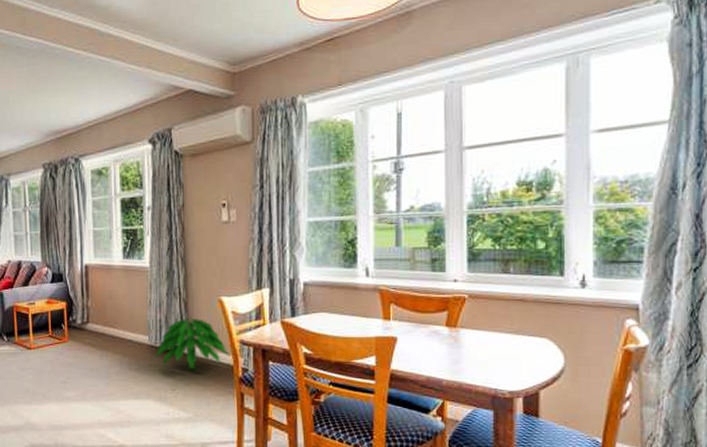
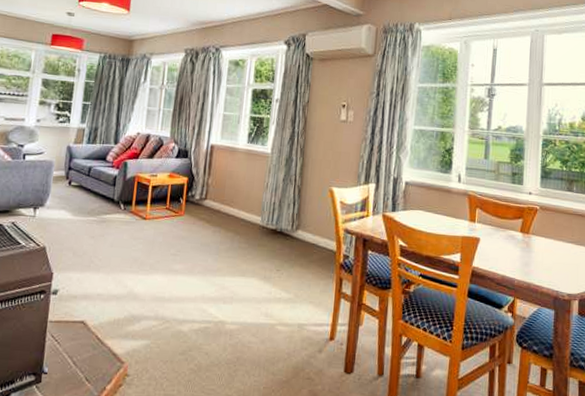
indoor plant: present [154,316,231,369] -> none [264,202,335,252]

